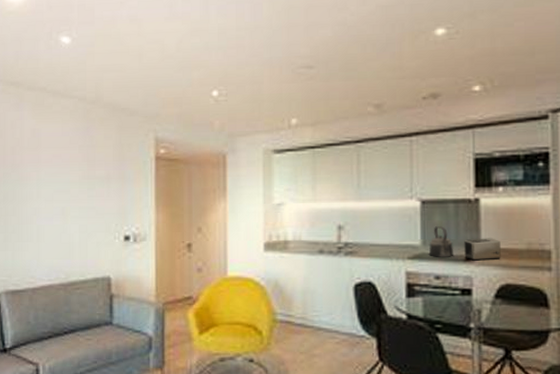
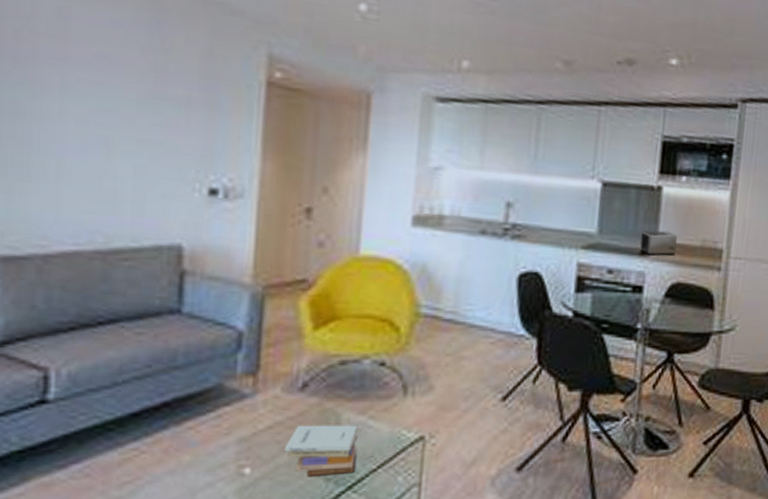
kettle: present [429,226,453,258] -> none [605,213,630,250]

